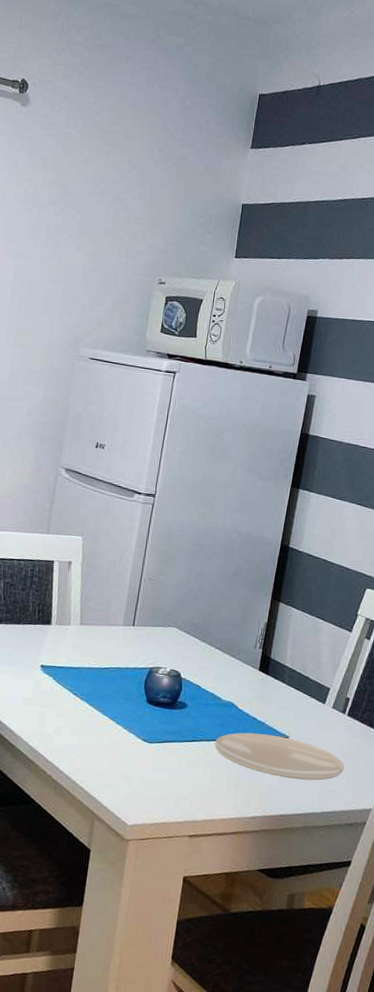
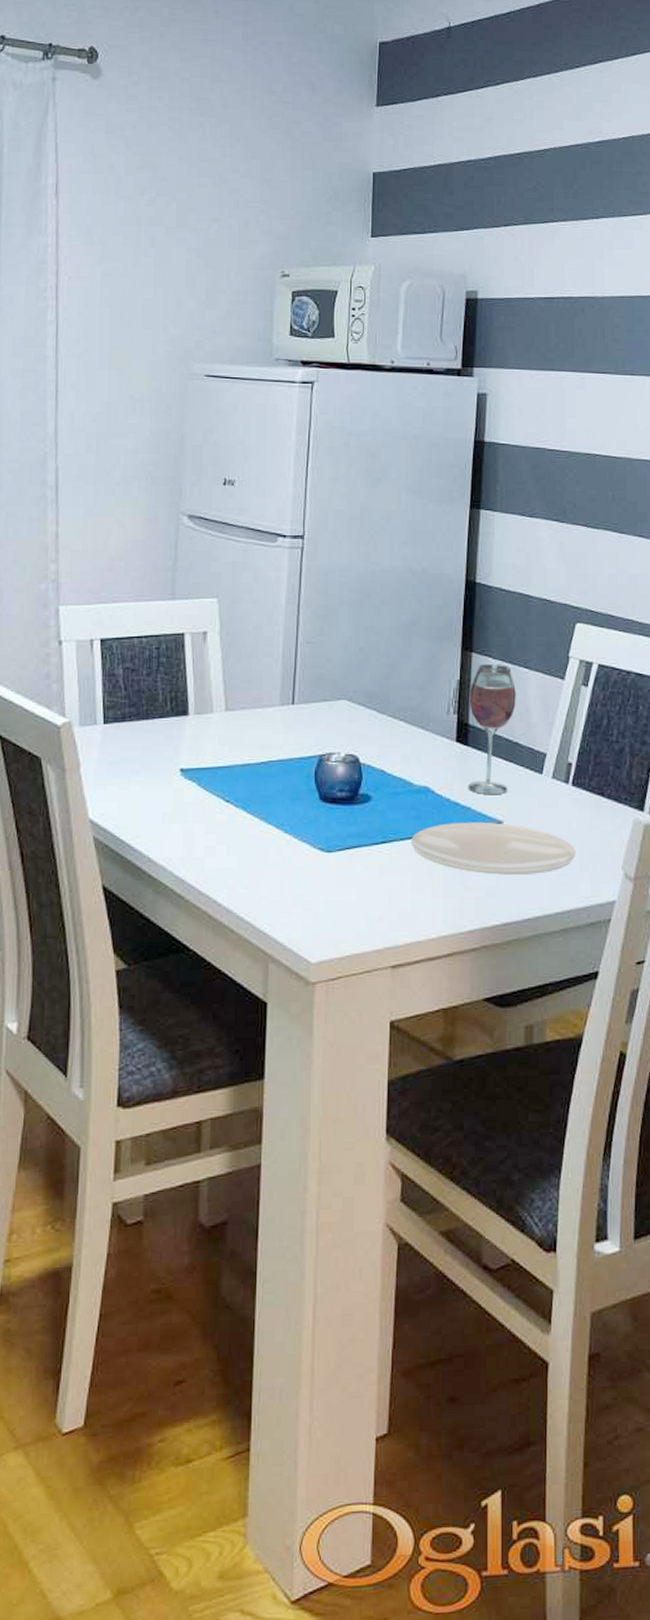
wineglass: none [264,612,312,715] -> present [468,663,516,794]

